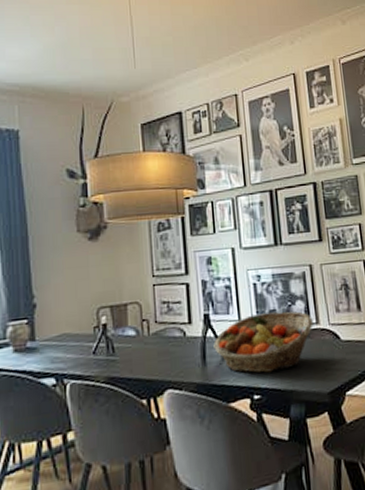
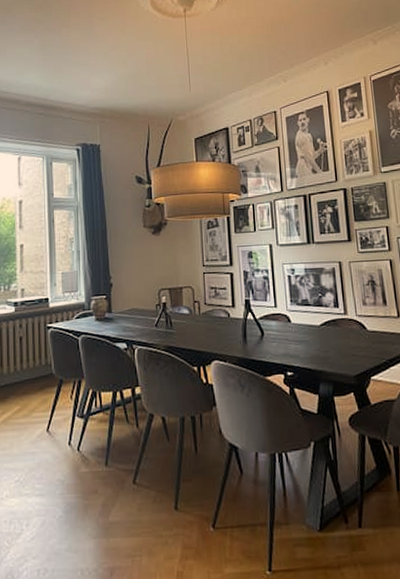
fruit basket: present [213,311,314,374] -> none [253,301,342,354]

